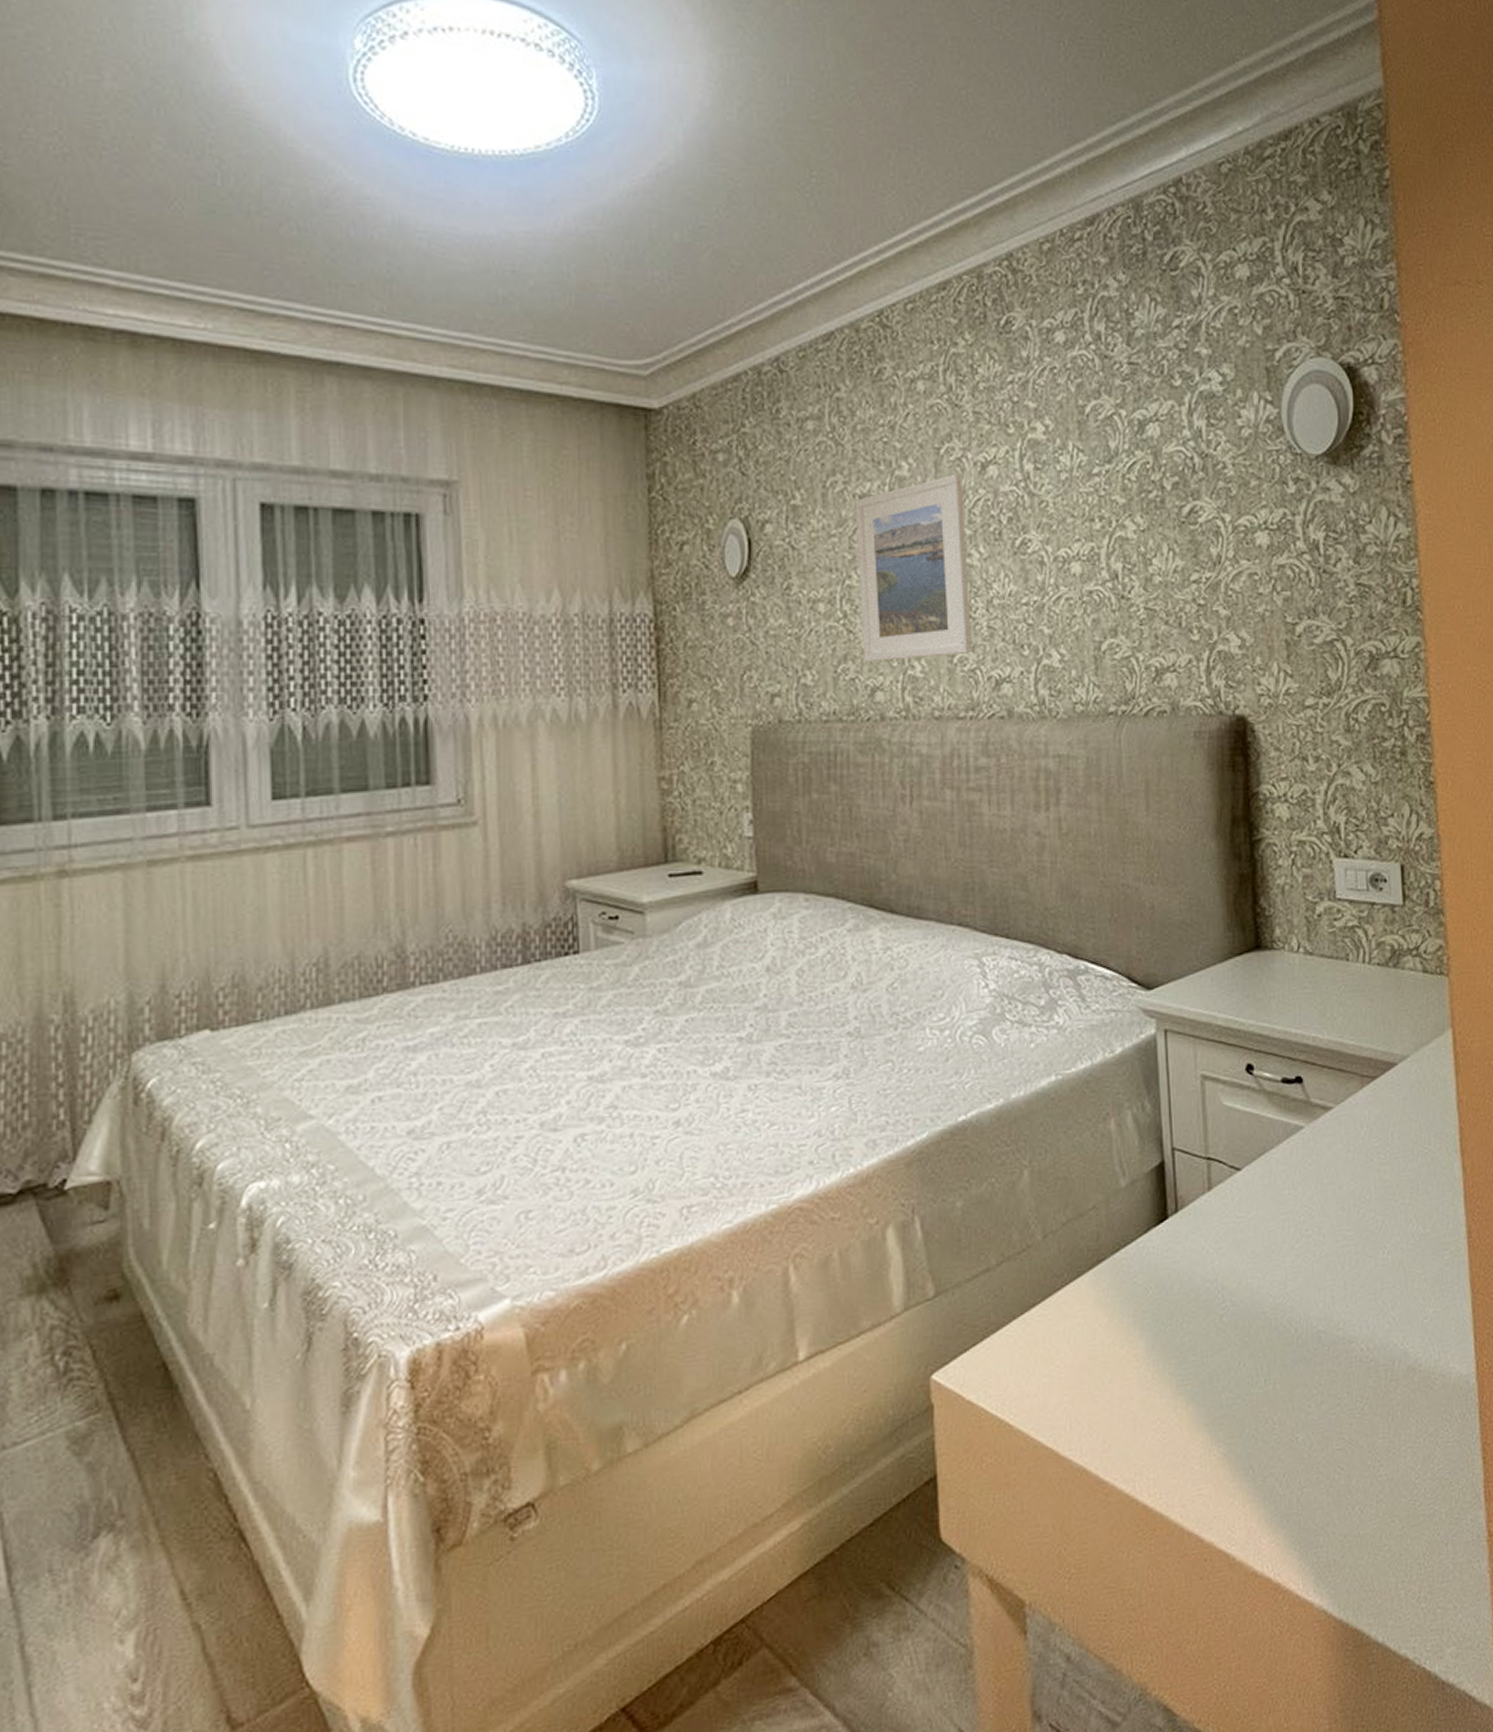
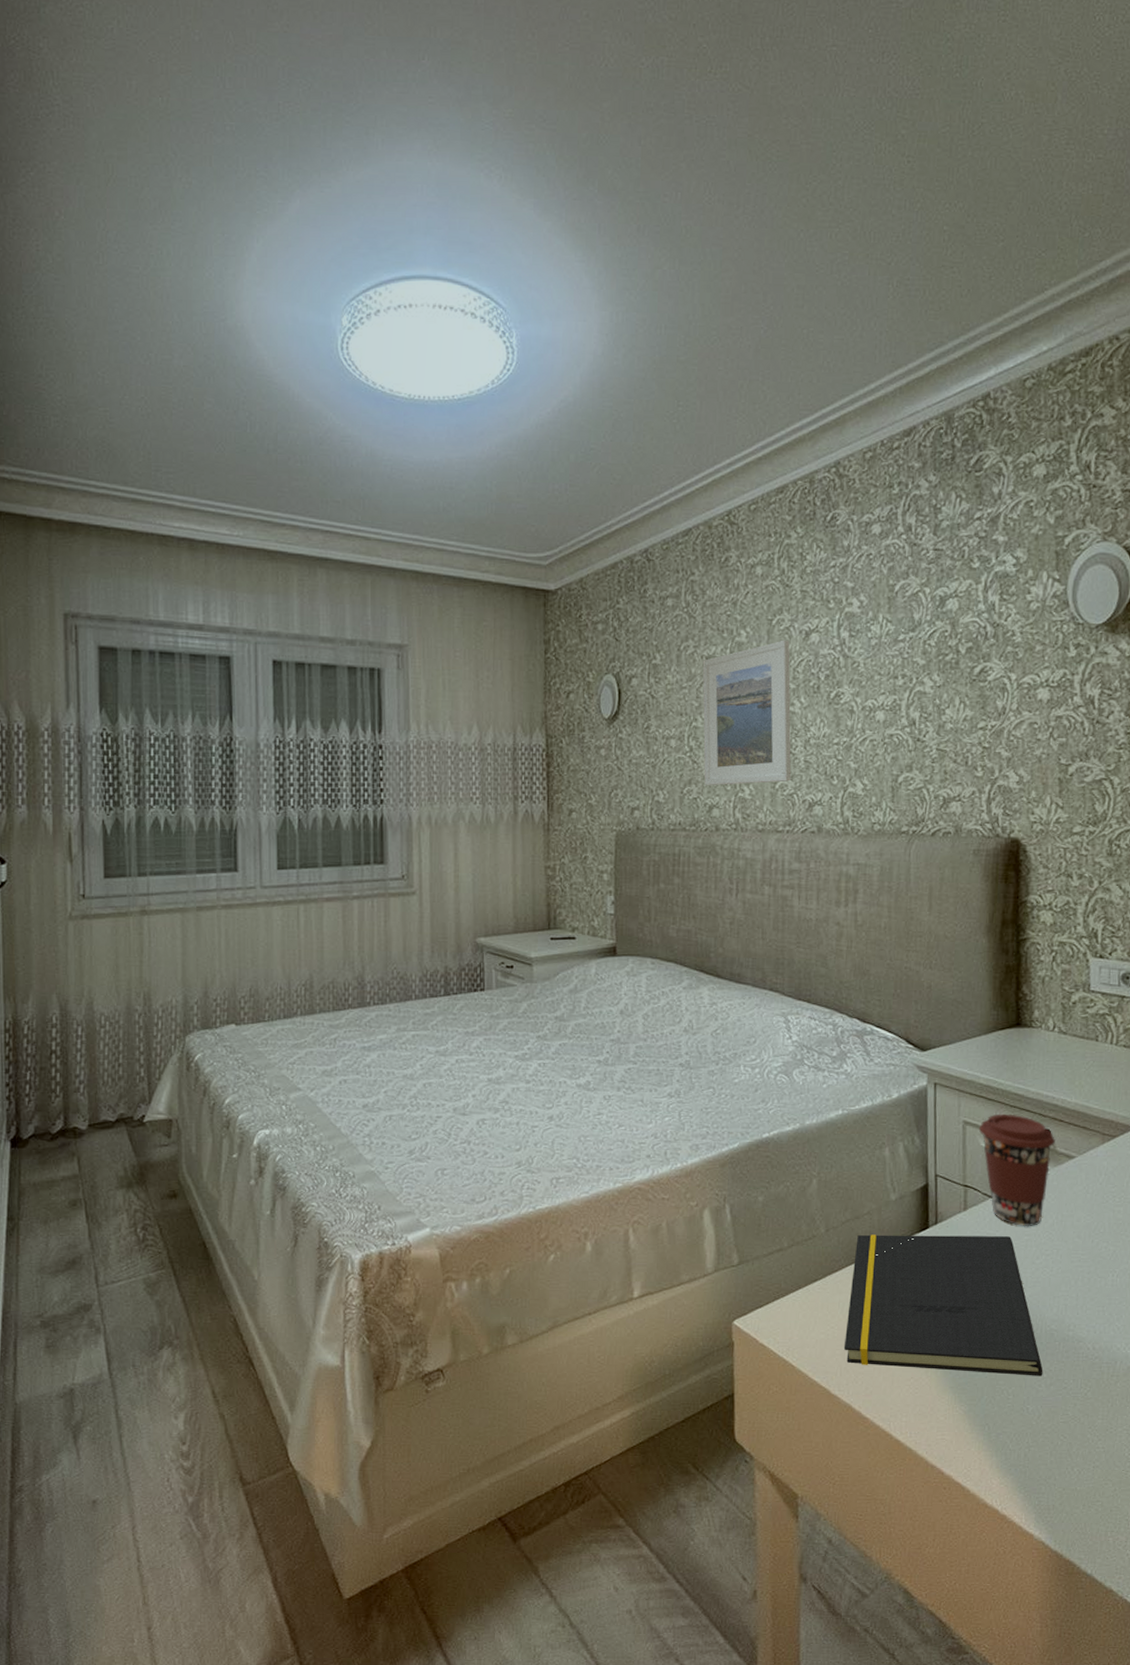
notepad: none [1072,1218,1312,1412] -> present [843,1234,1043,1376]
coffee cup: none [1219,1061,1308,1204] -> present [978,1113,1055,1227]

